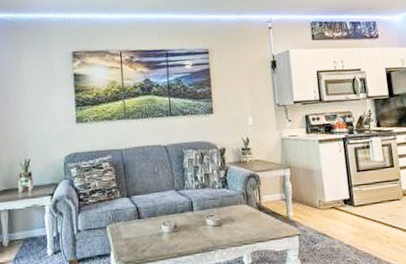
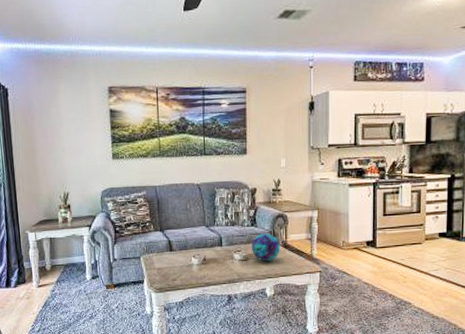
decorative ball: none [223,195,255,226] -> present [251,233,281,261]

